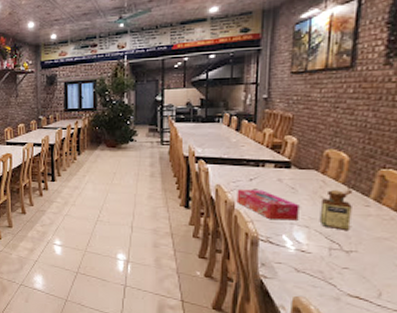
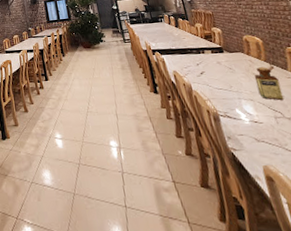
tissue box: present [236,189,300,221] -> none [190,72,244,97]

